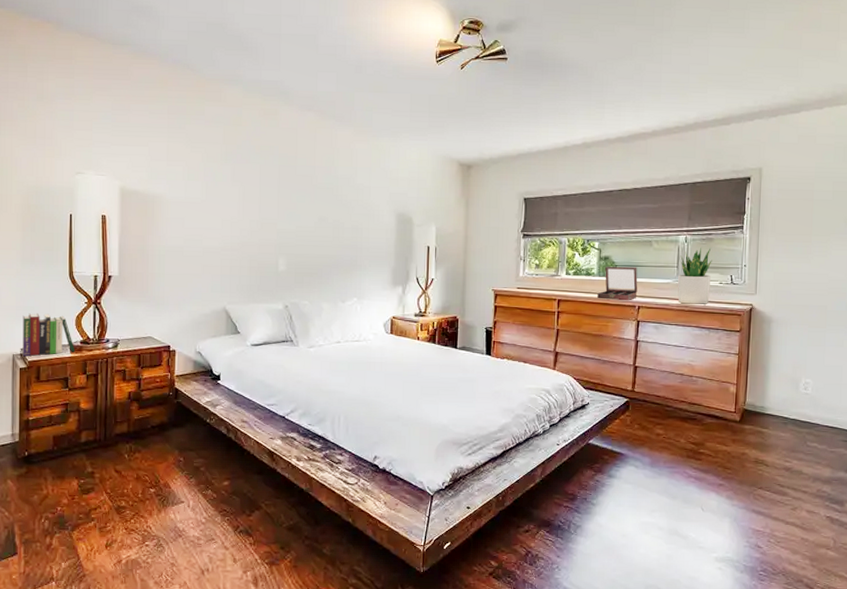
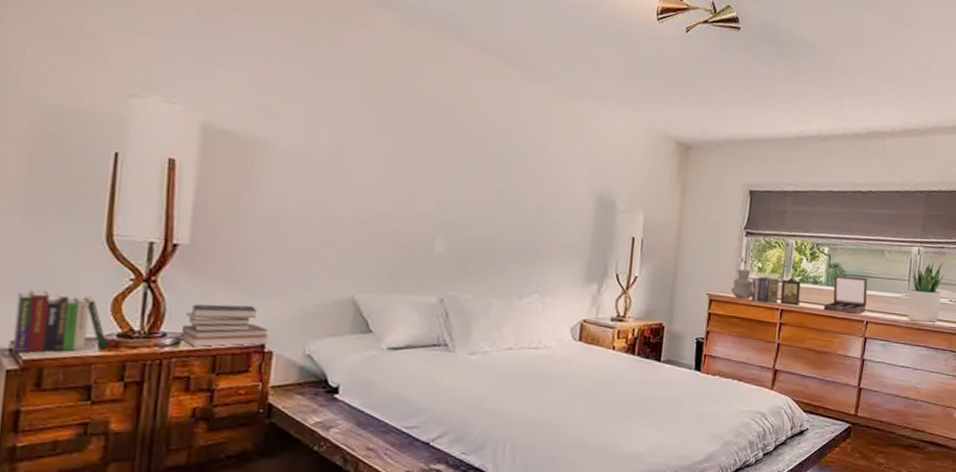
books: none [118,317,172,349] -> present [182,304,269,348]
vase: none [512,267,532,293] -> present [730,269,754,300]
books: none [531,272,555,295] -> present [751,276,780,304]
photo frame: none [557,272,576,296] -> present [780,278,801,306]

